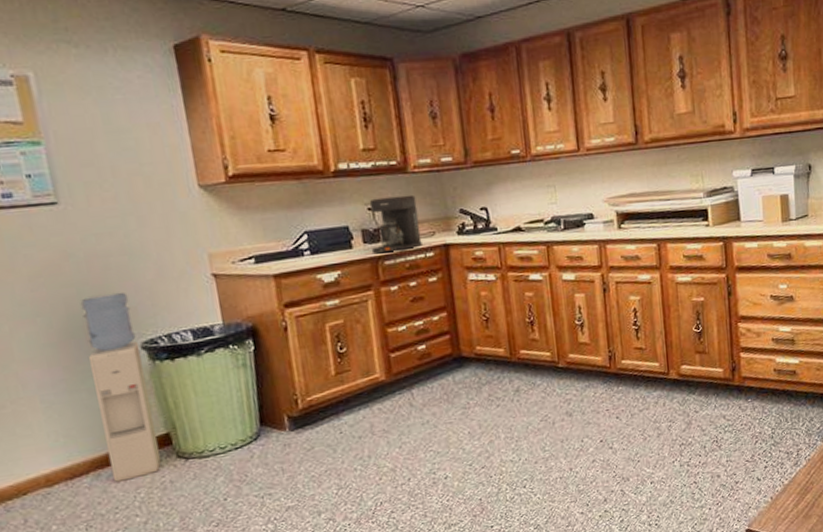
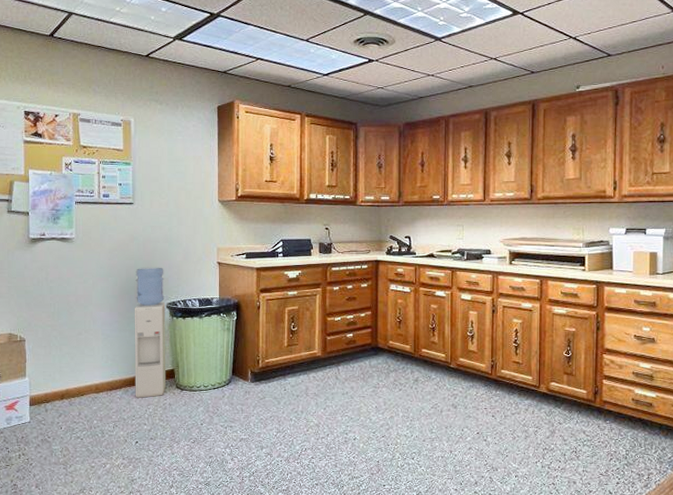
coffee maker: present [369,194,422,254] -> none [324,221,360,263]

